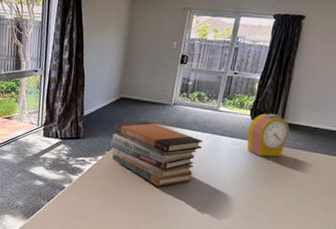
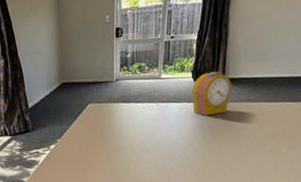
book stack: present [110,121,203,187] -> none [60,102,150,163]

